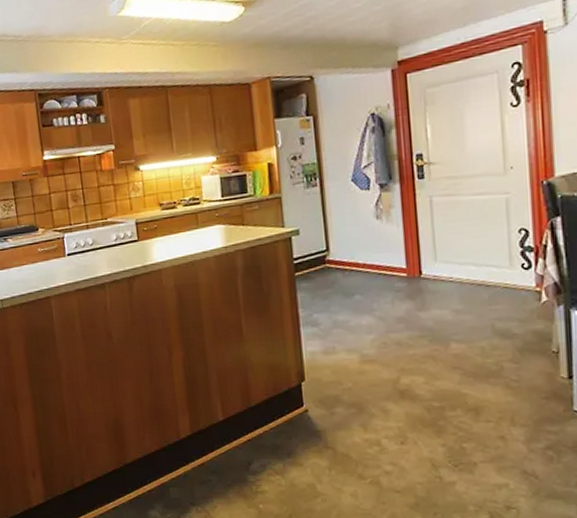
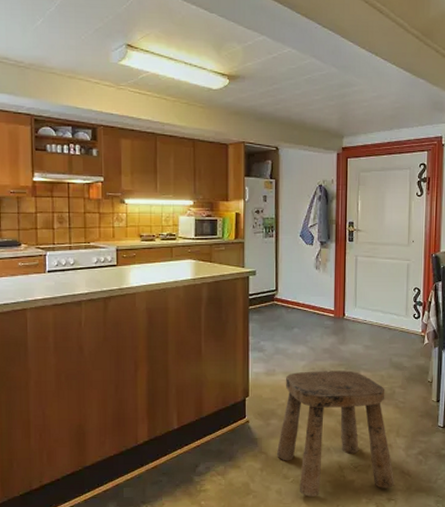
stool: none [346,343,515,502] -> present [276,370,395,497]

